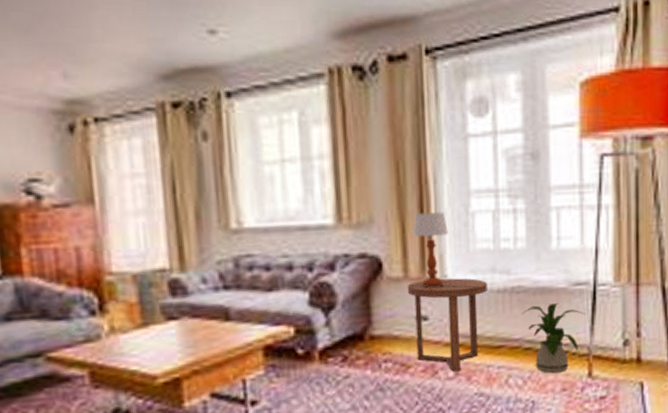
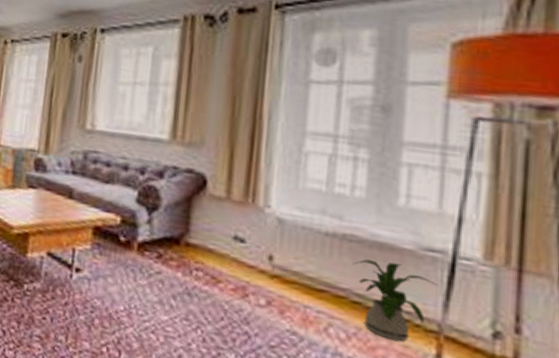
side table: present [407,278,487,372] -> none [227,204,315,302]
table lamp: present [413,212,448,288] -> none [240,143,278,215]

